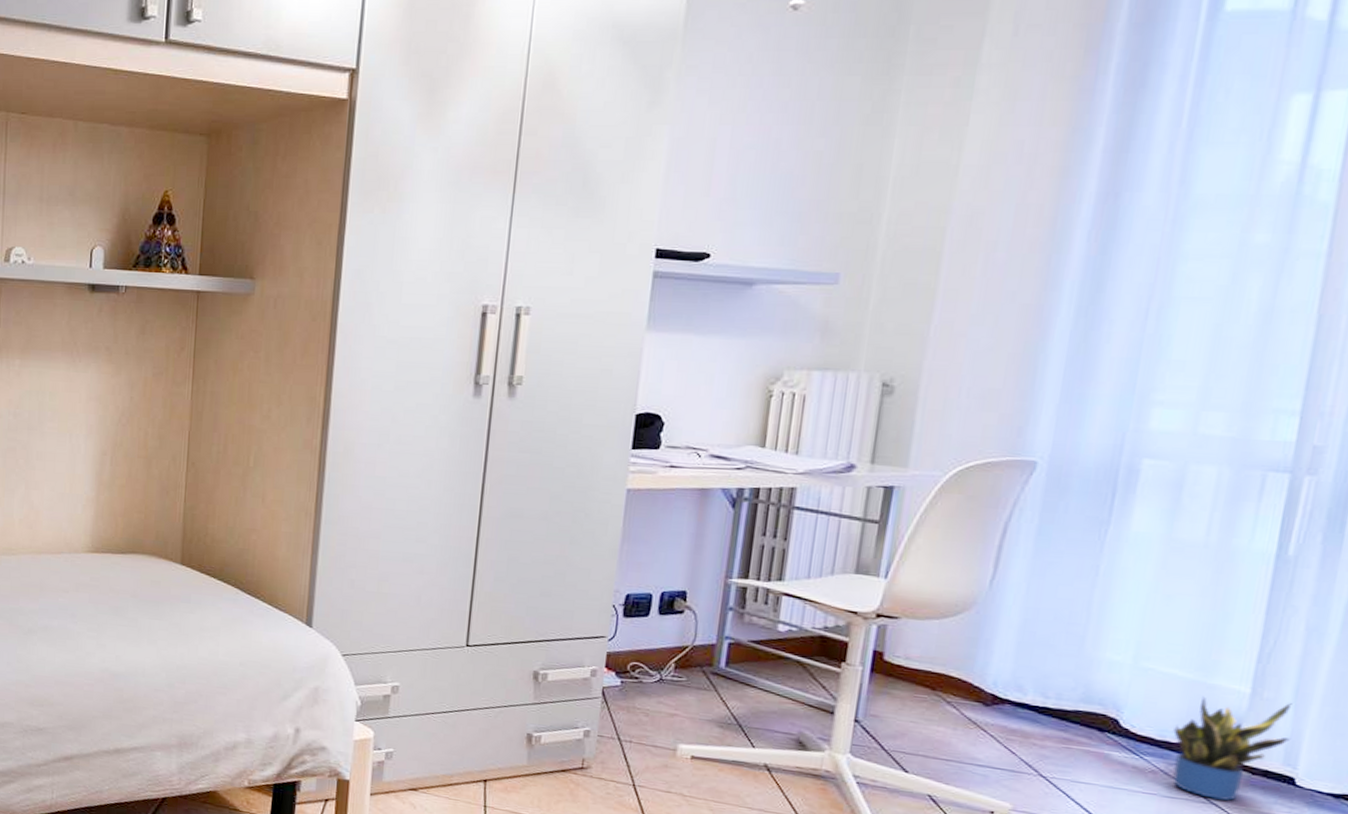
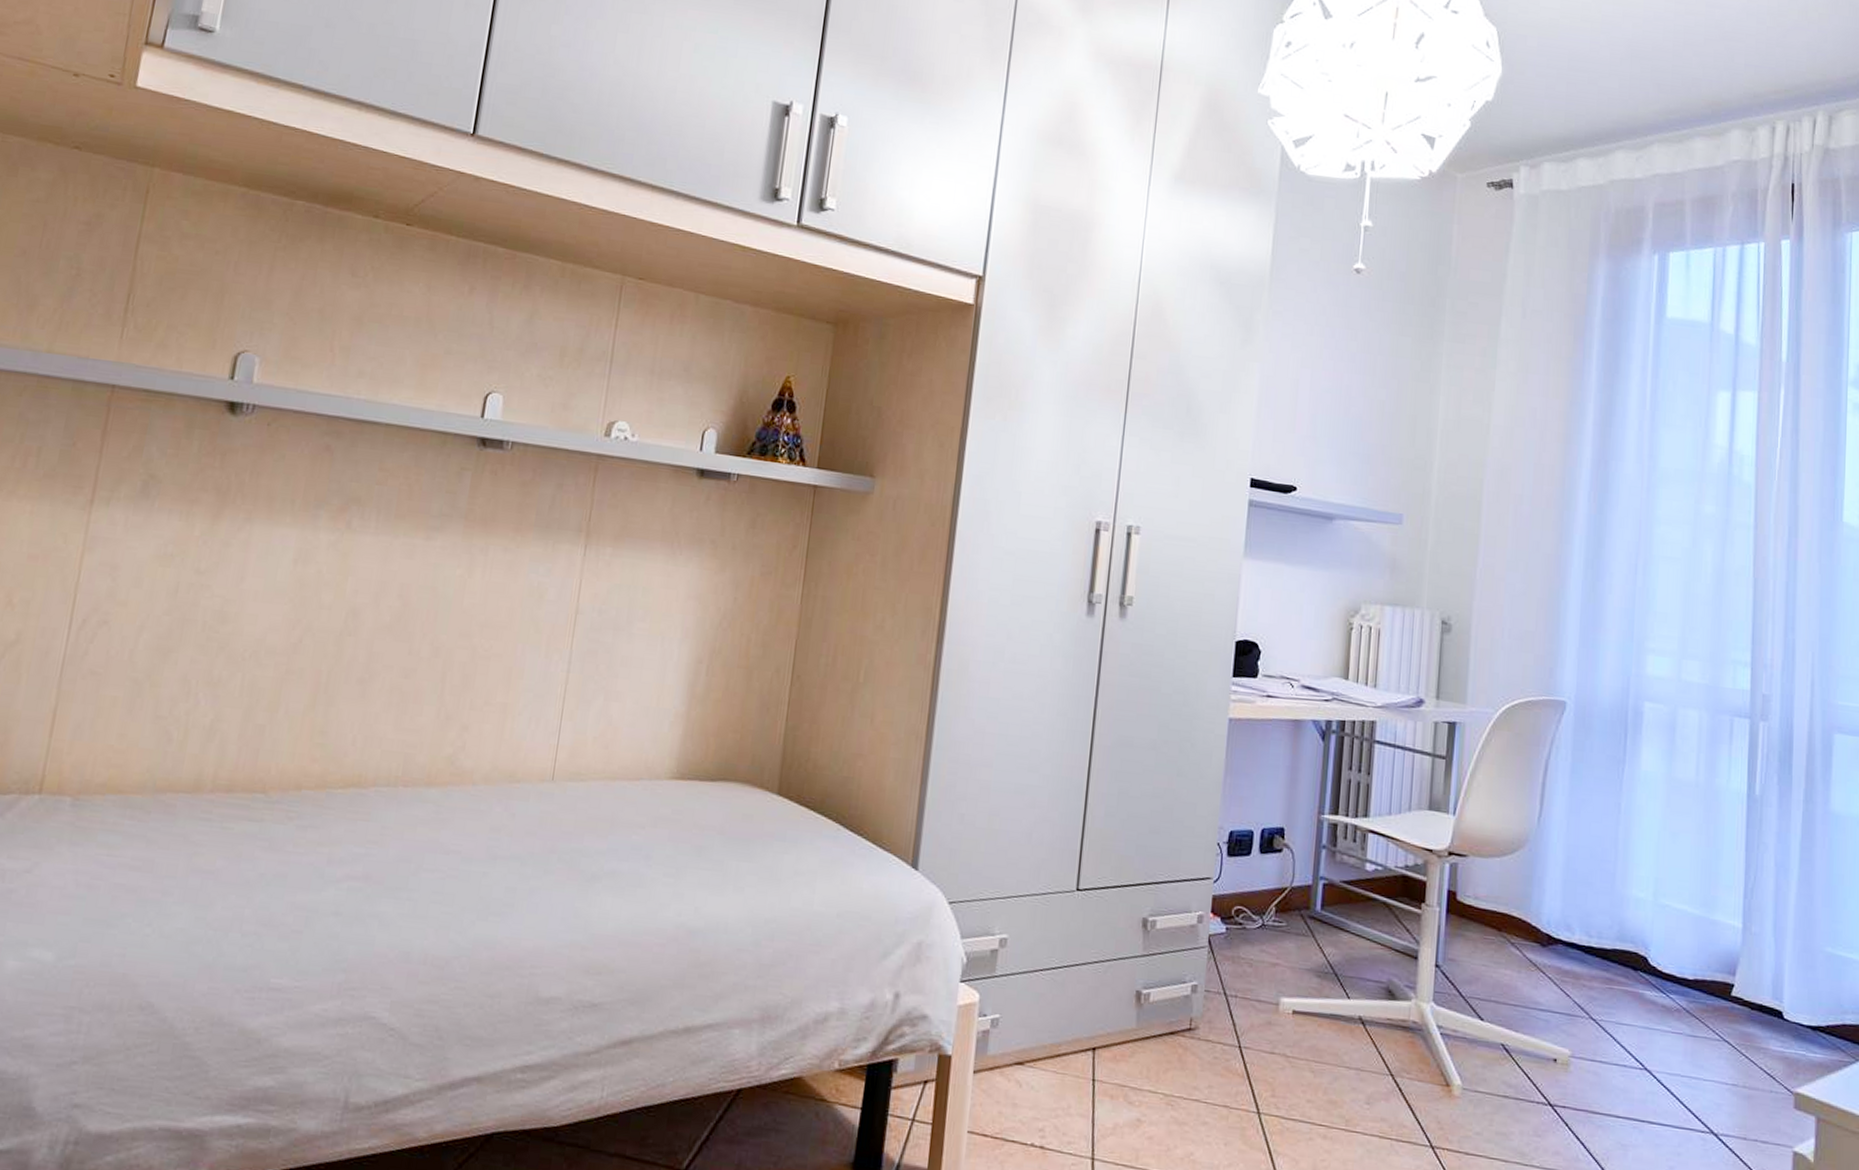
potted plant: present [1172,696,1292,801] -> none [1689,932,1775,1037]

